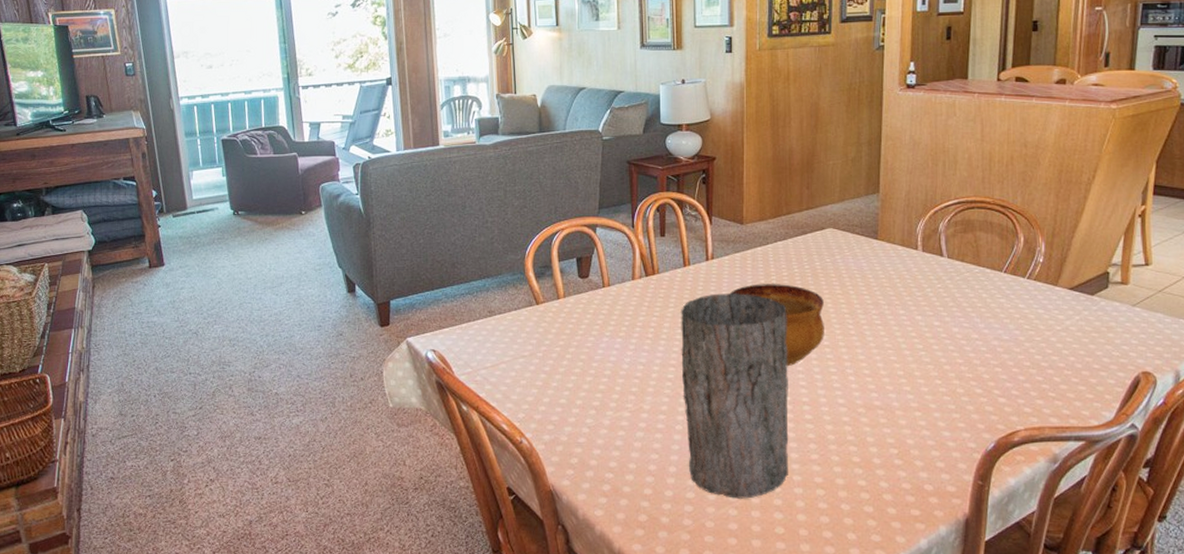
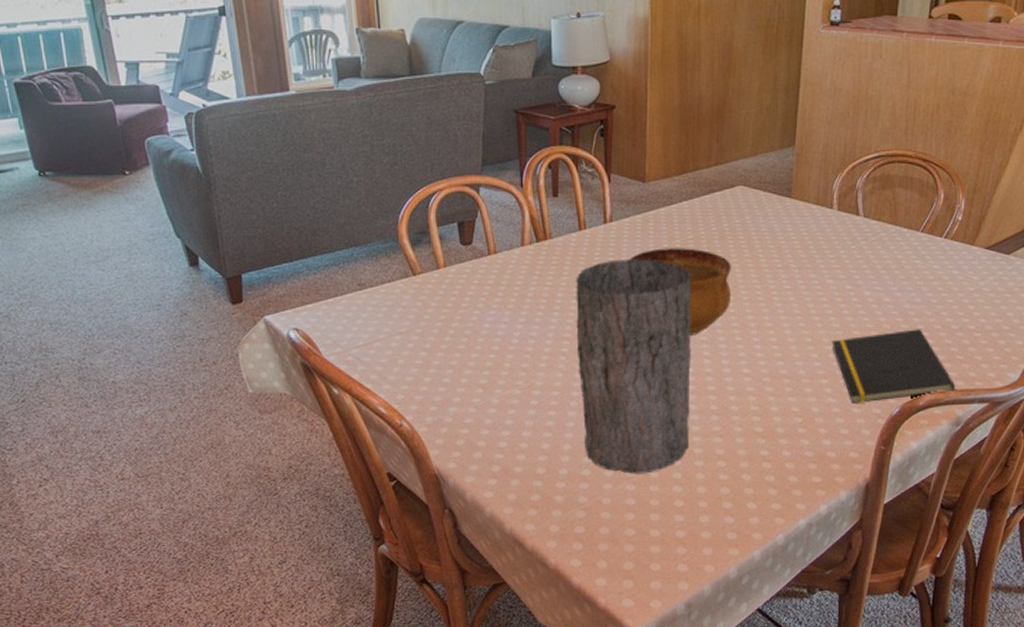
notepad: none [923,365,1050,437] -> present [832,329,956,403]

